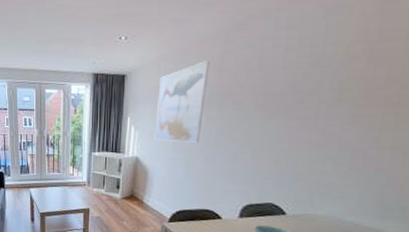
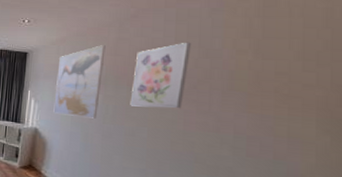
wall art: none [234,51,302,127] -> present [130,42,191,109]

